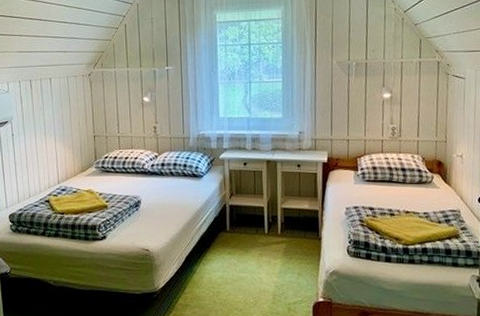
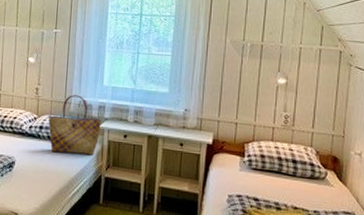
tote bag: none [169,129,221,187] -> present [48,95,101,156]

